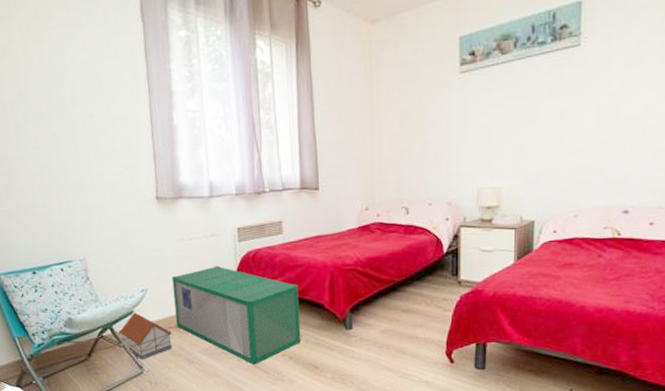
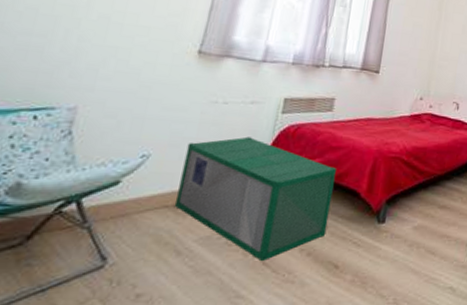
toy house: present [119,312,173,360] -> none [86,183,166,248]

